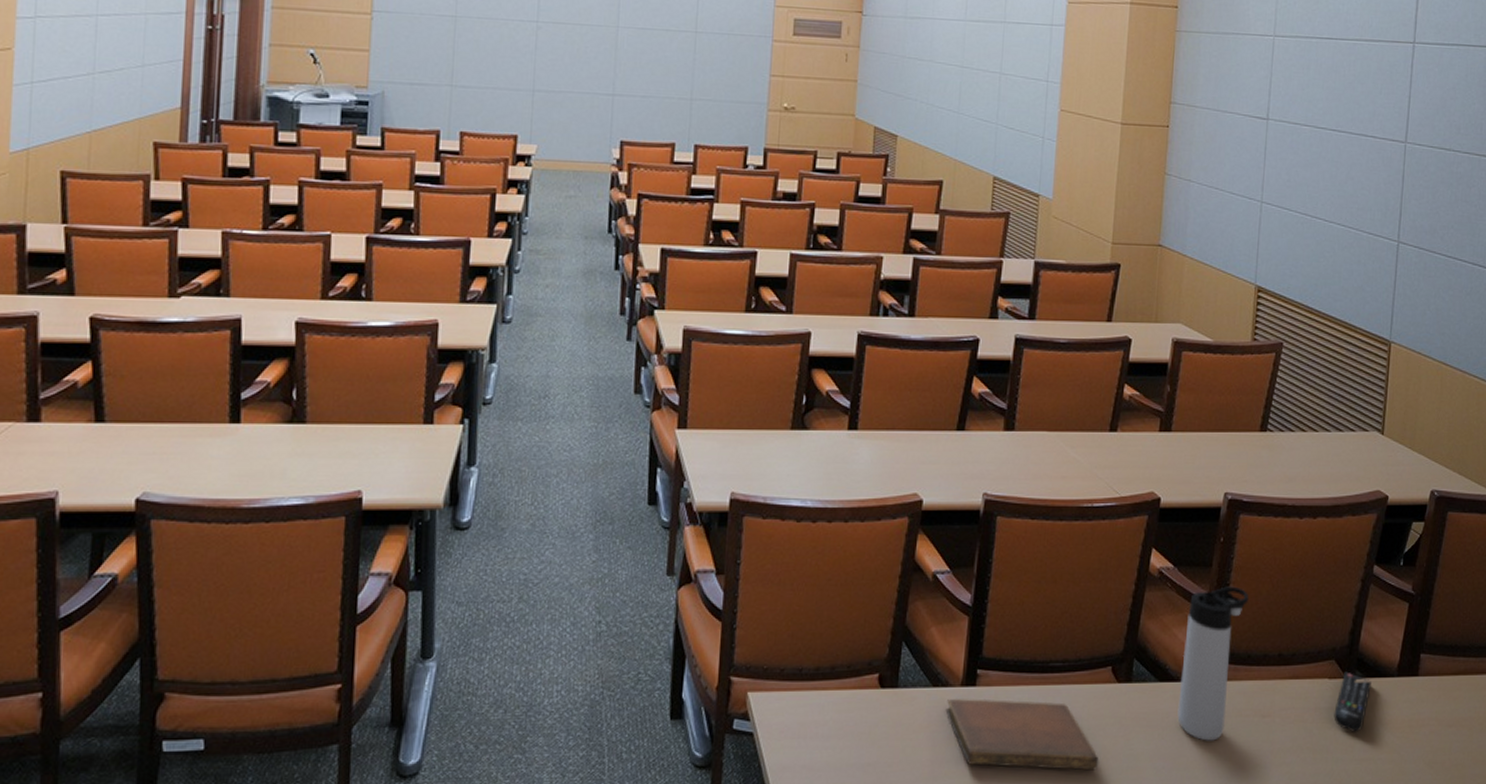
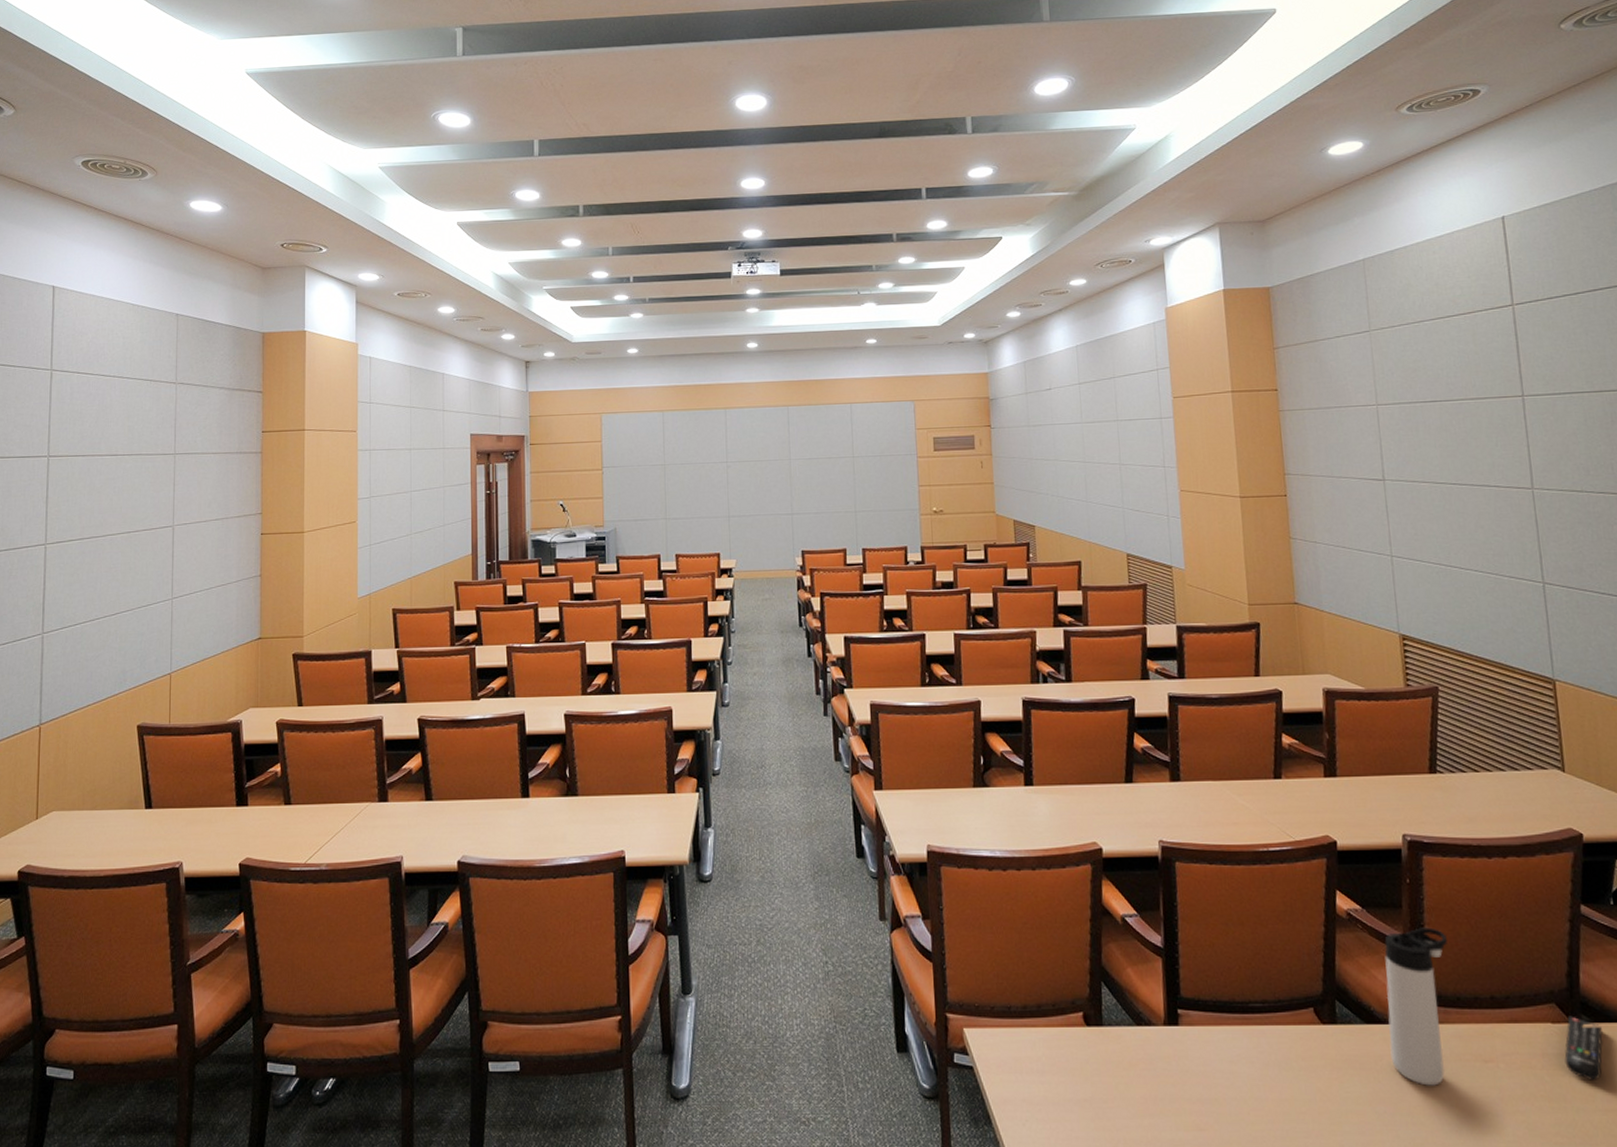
notebook: present [945,698,1099,771] -> none [1152,1037,1316,1113]

